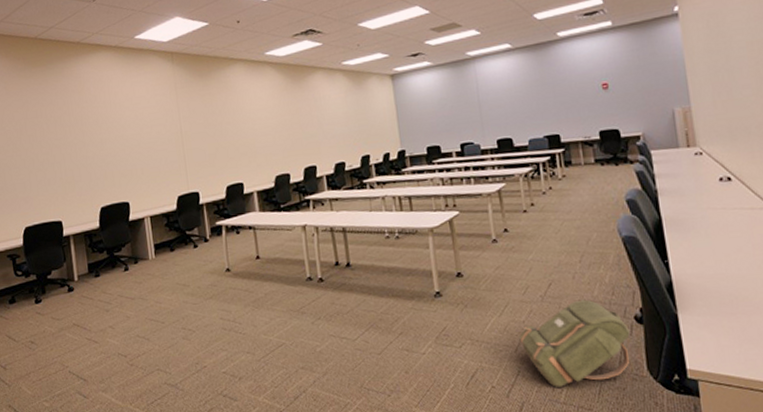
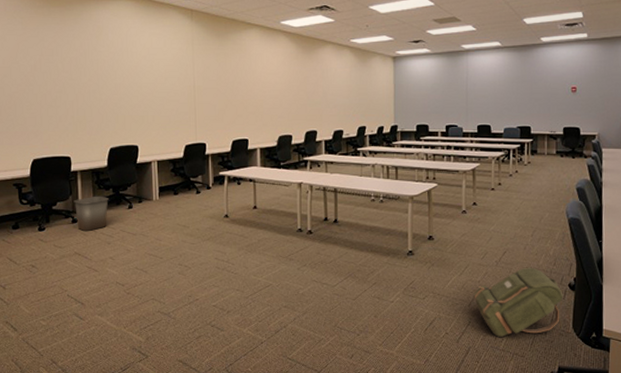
waste bin: none [68,259,104,301] -> present [73,196,109,232]

